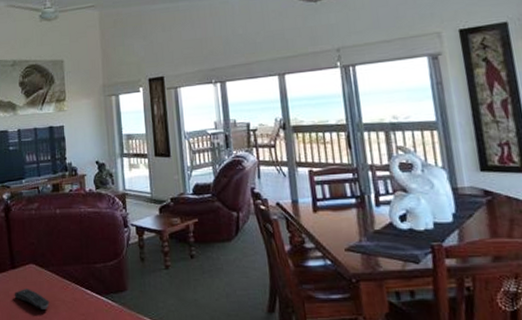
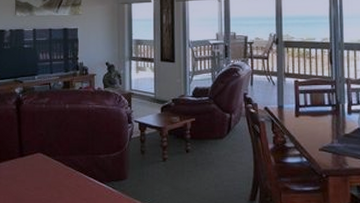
remote control: present [14,289,50,309] -> none [21,175,55,194]

